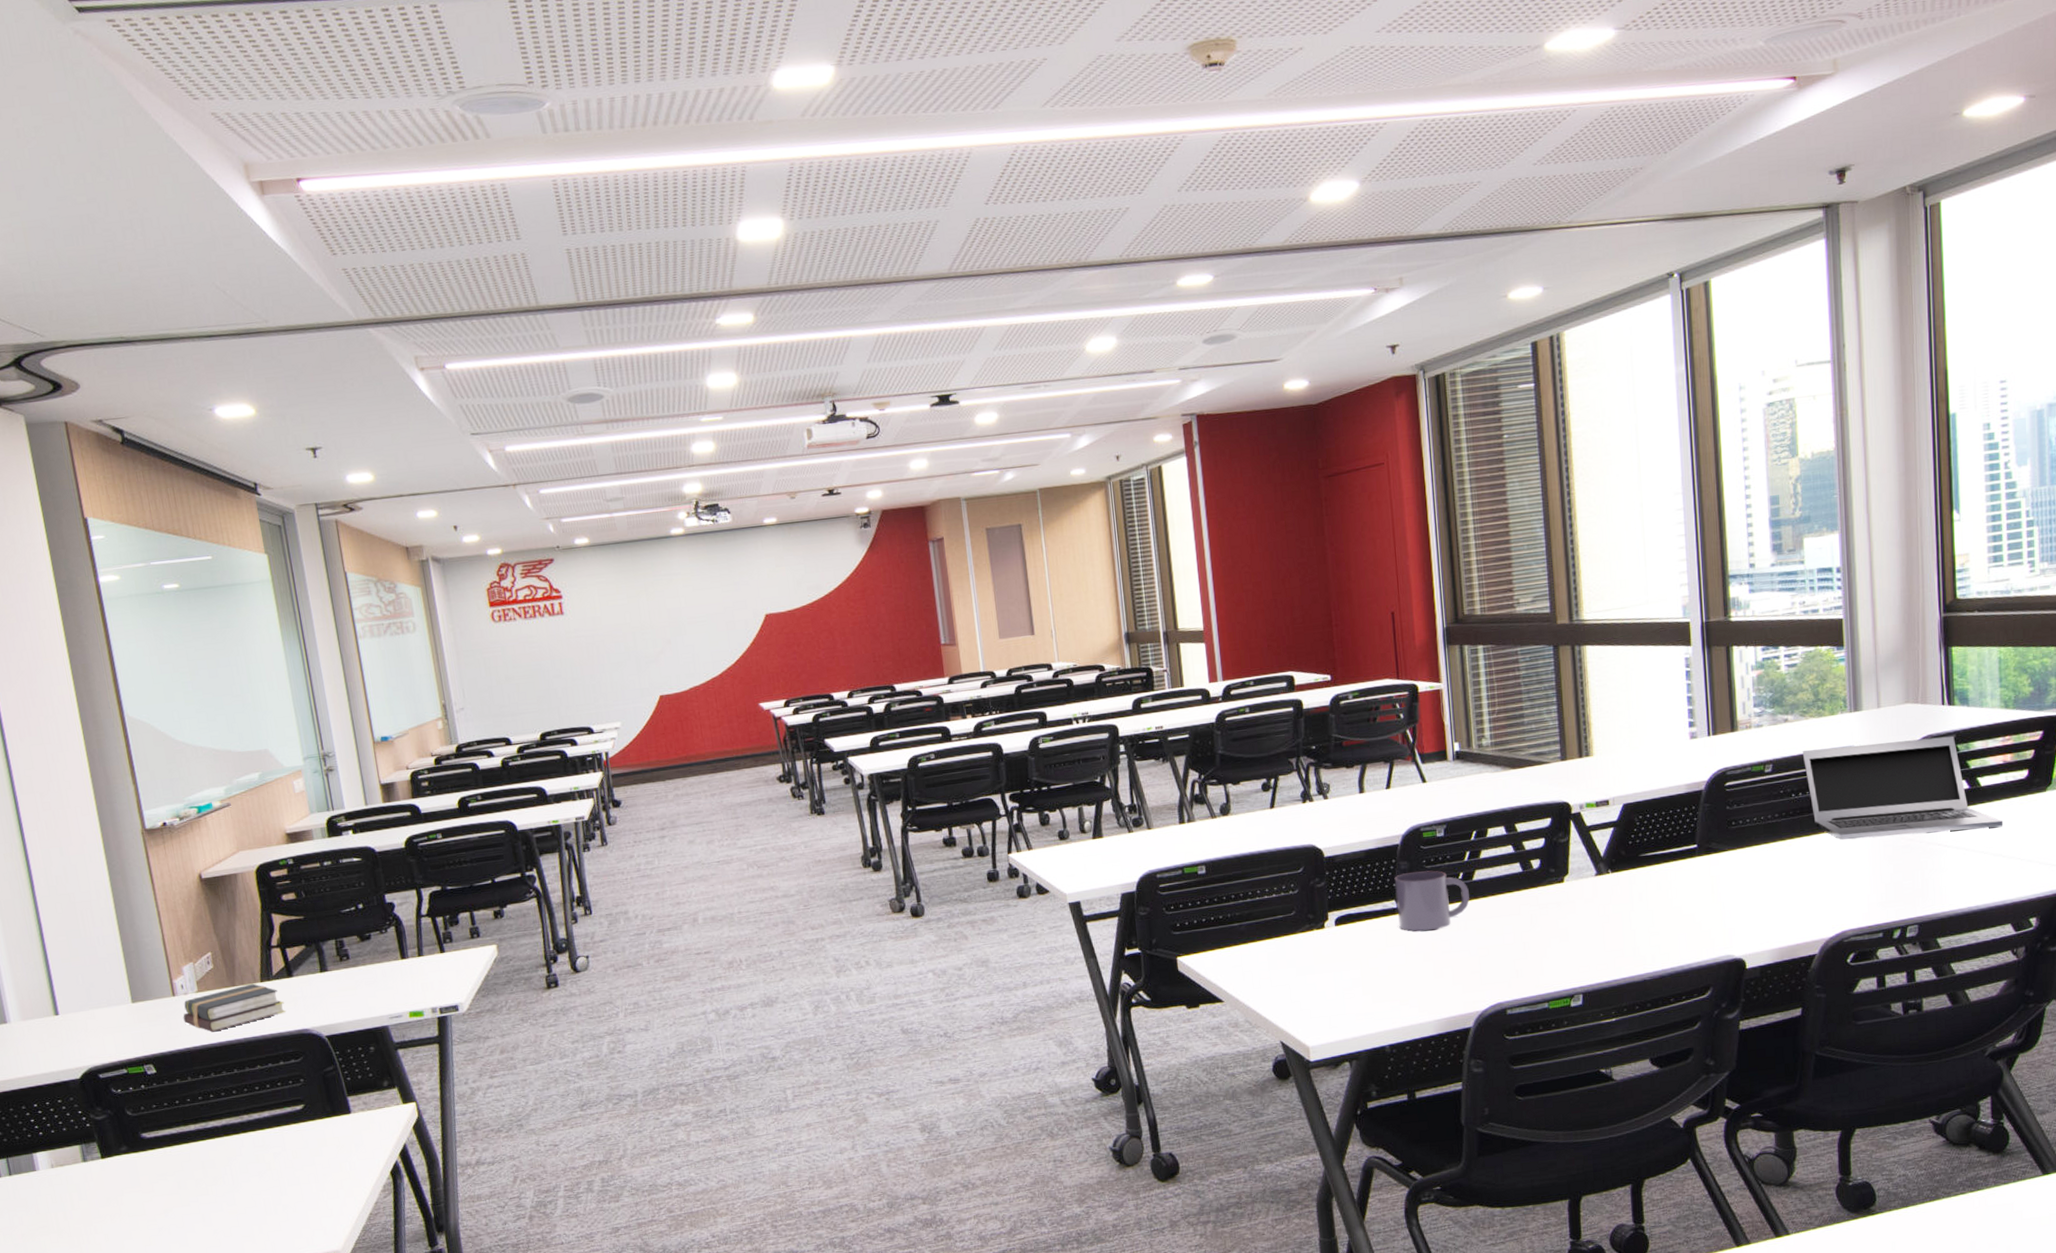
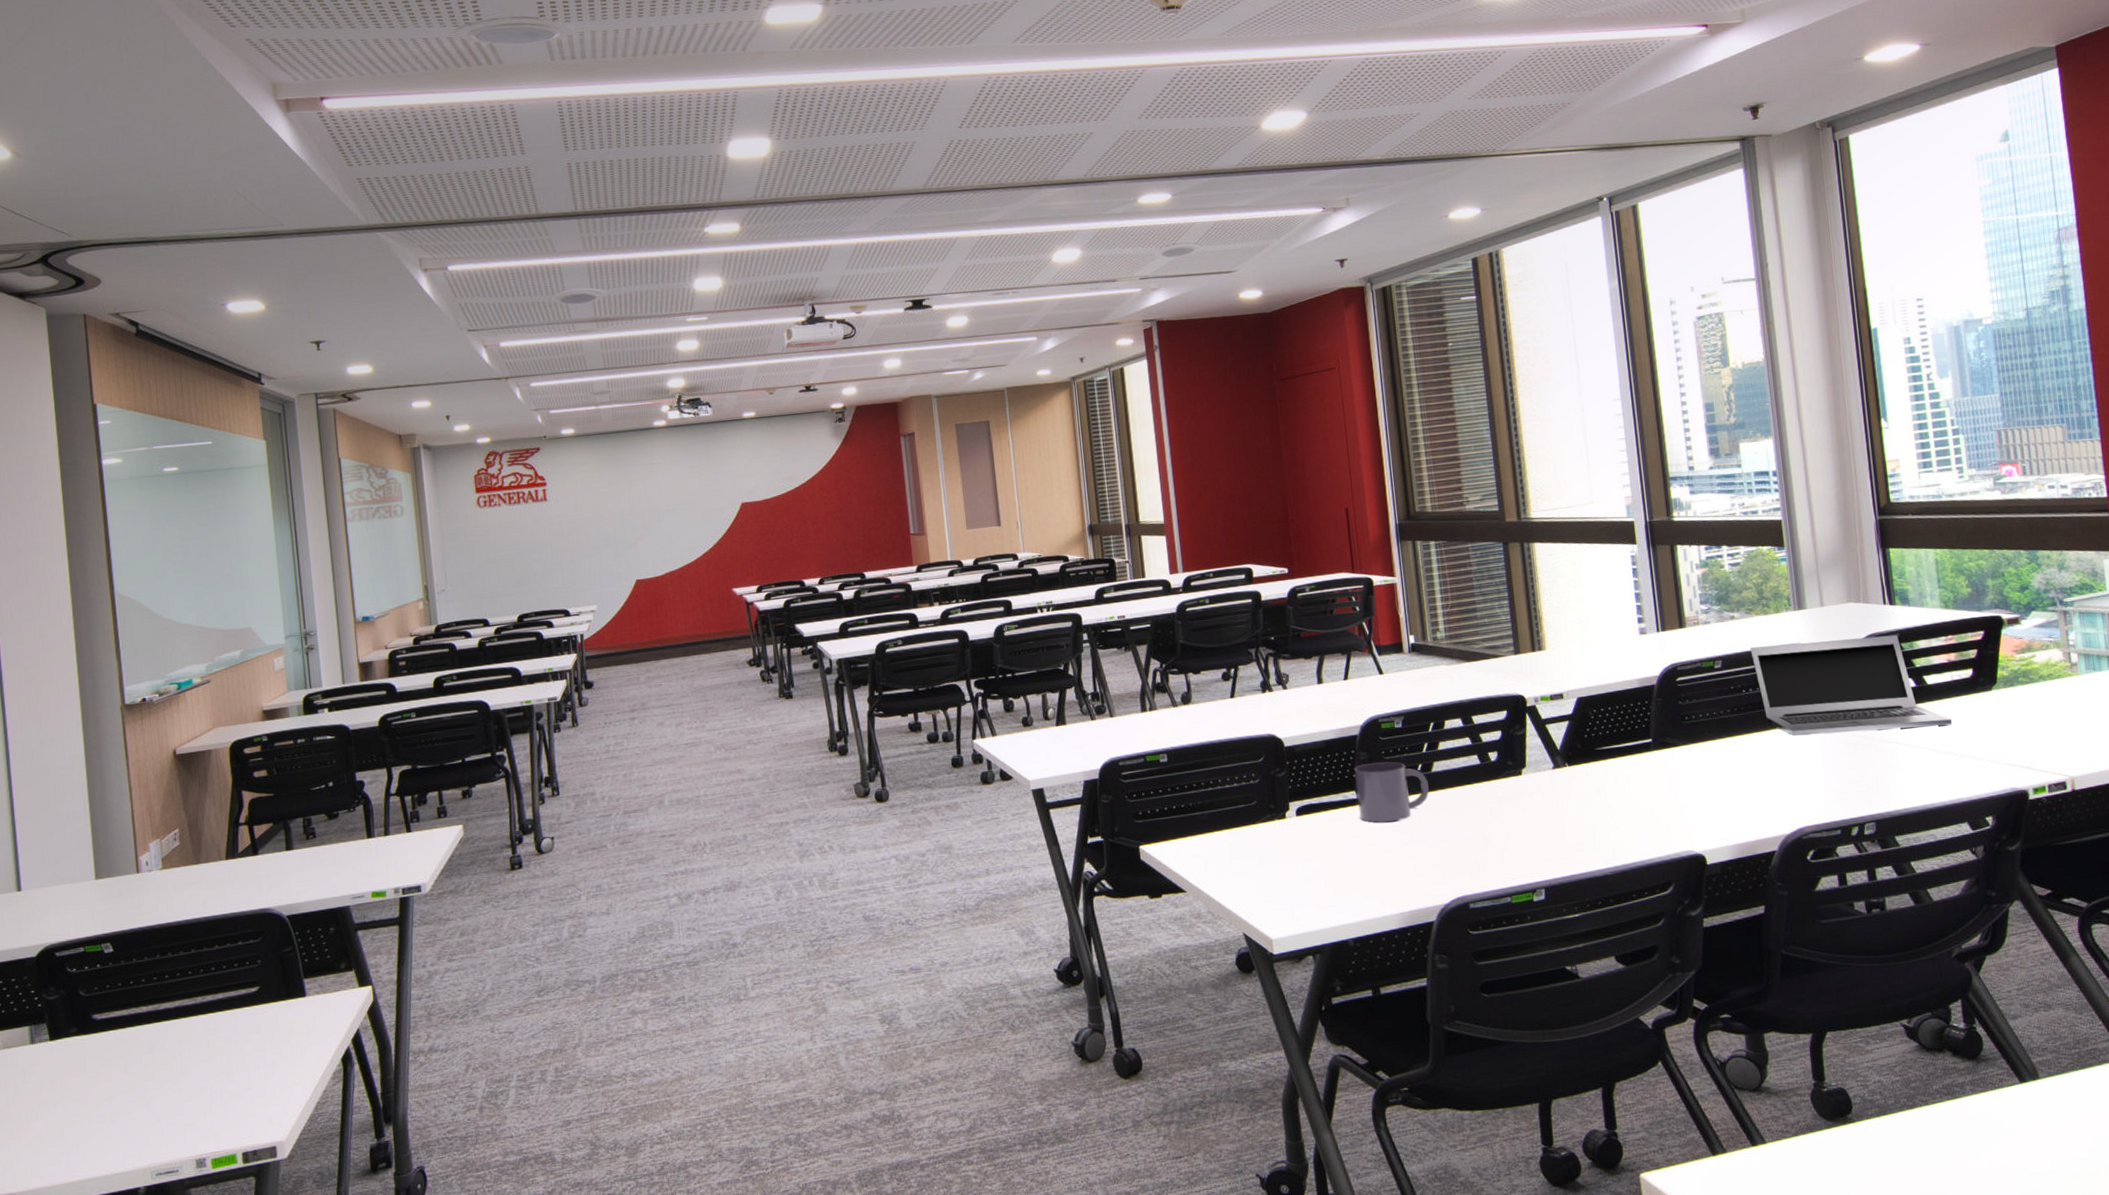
hardback book: present [183,983,287,1032] -> none [145,861,249,911]

